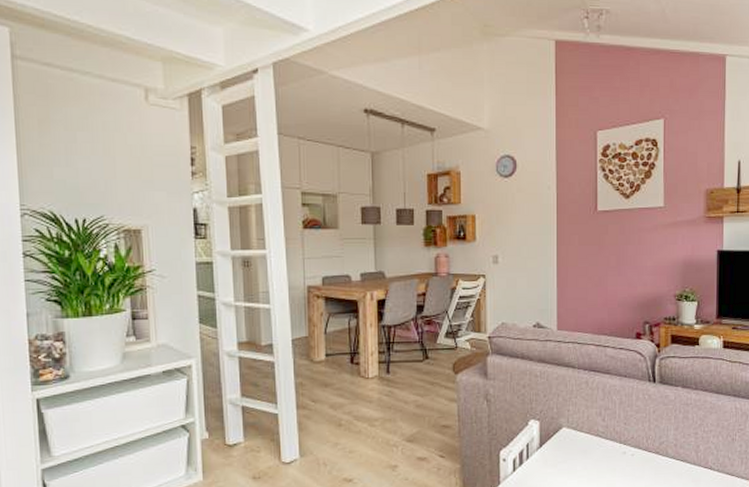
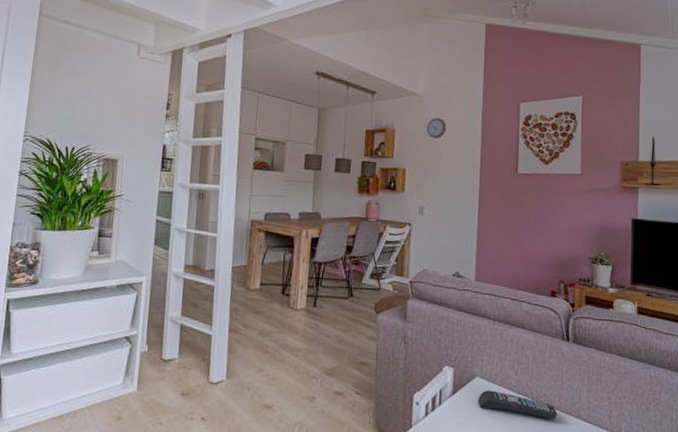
remote control: none [566,439,646,461] -> present [478,390,558,419]

